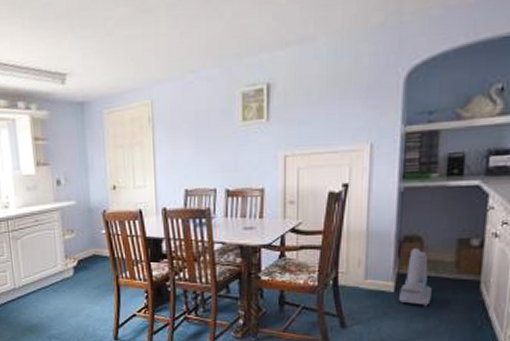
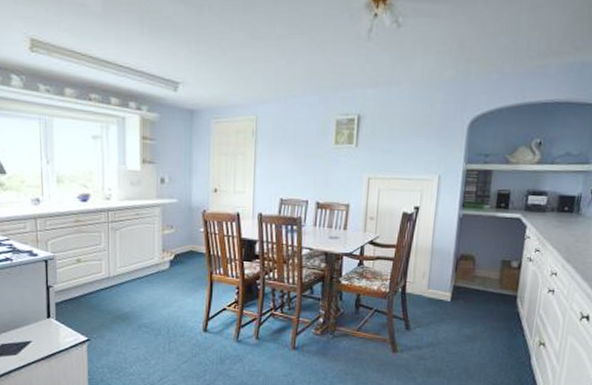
vacuum cleaner: present [399,249,432,307] -> none [454,266,480,315]

